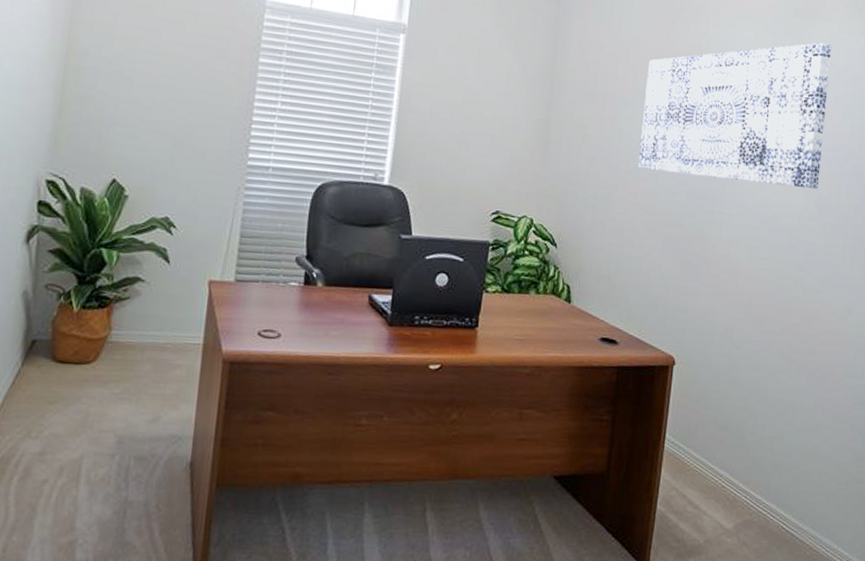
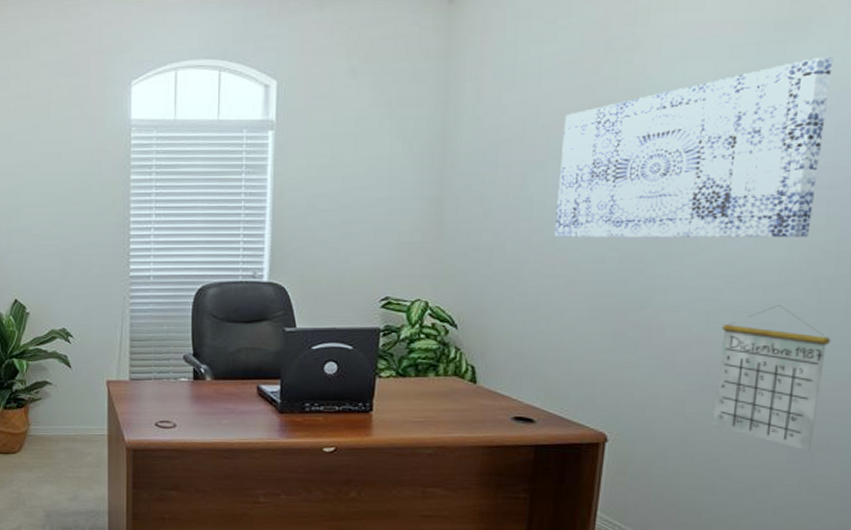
calendar: none [753,245,834,378] -> present [712,305,831,452]

